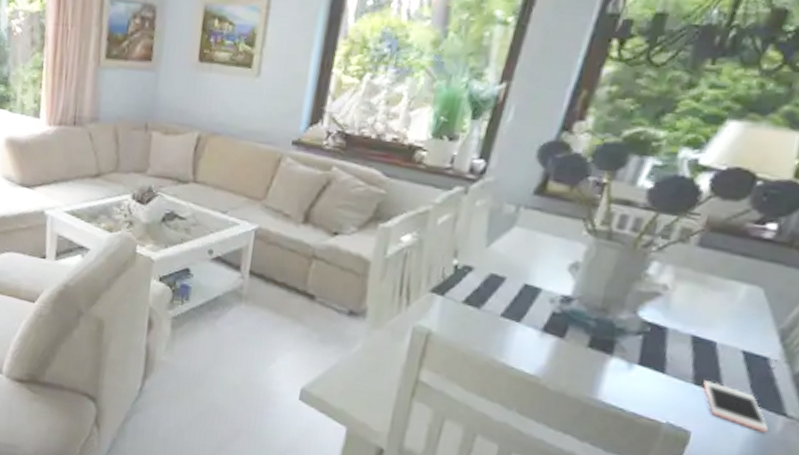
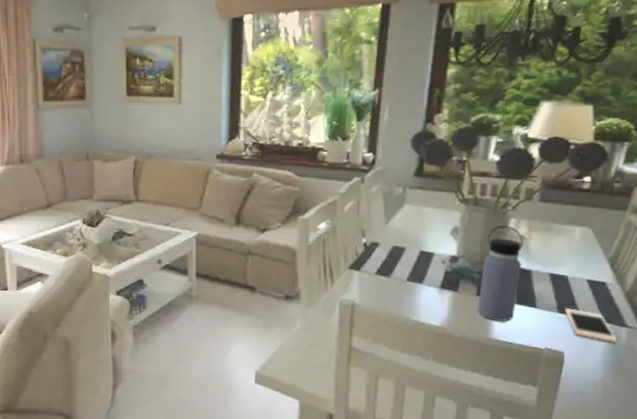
water bottle: none [585,268,664,384] -> present [477,226,523,323]

